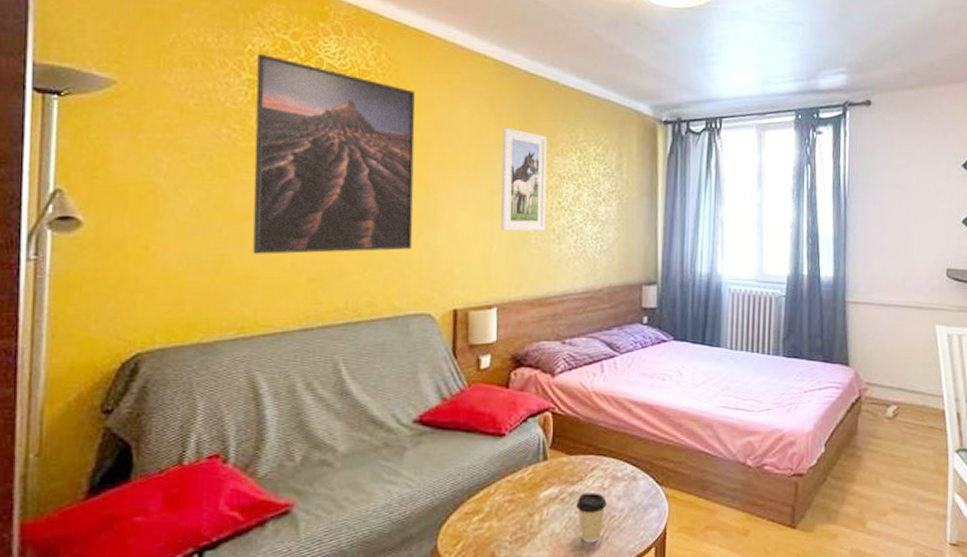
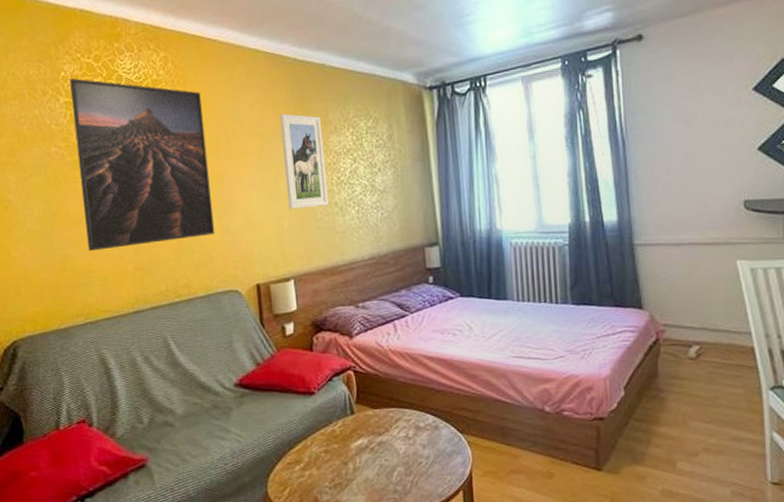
coffee cup: present [576,493,607,543] -> none [385,442,413,488]

